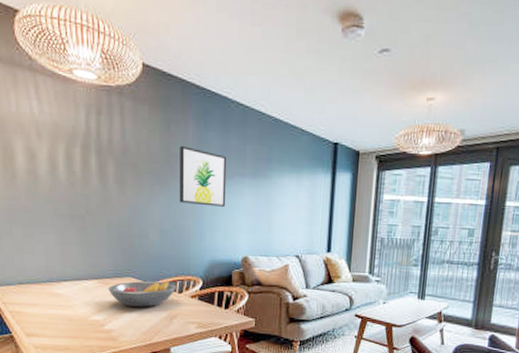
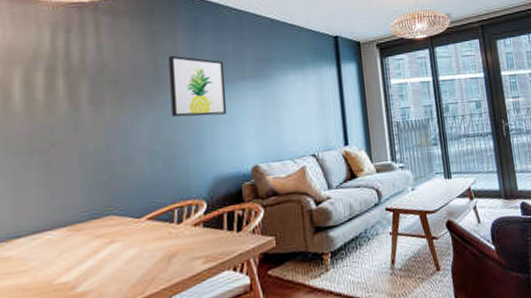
fruit bowl: present [108,280,176,307] -> none [81,210,174,254]

